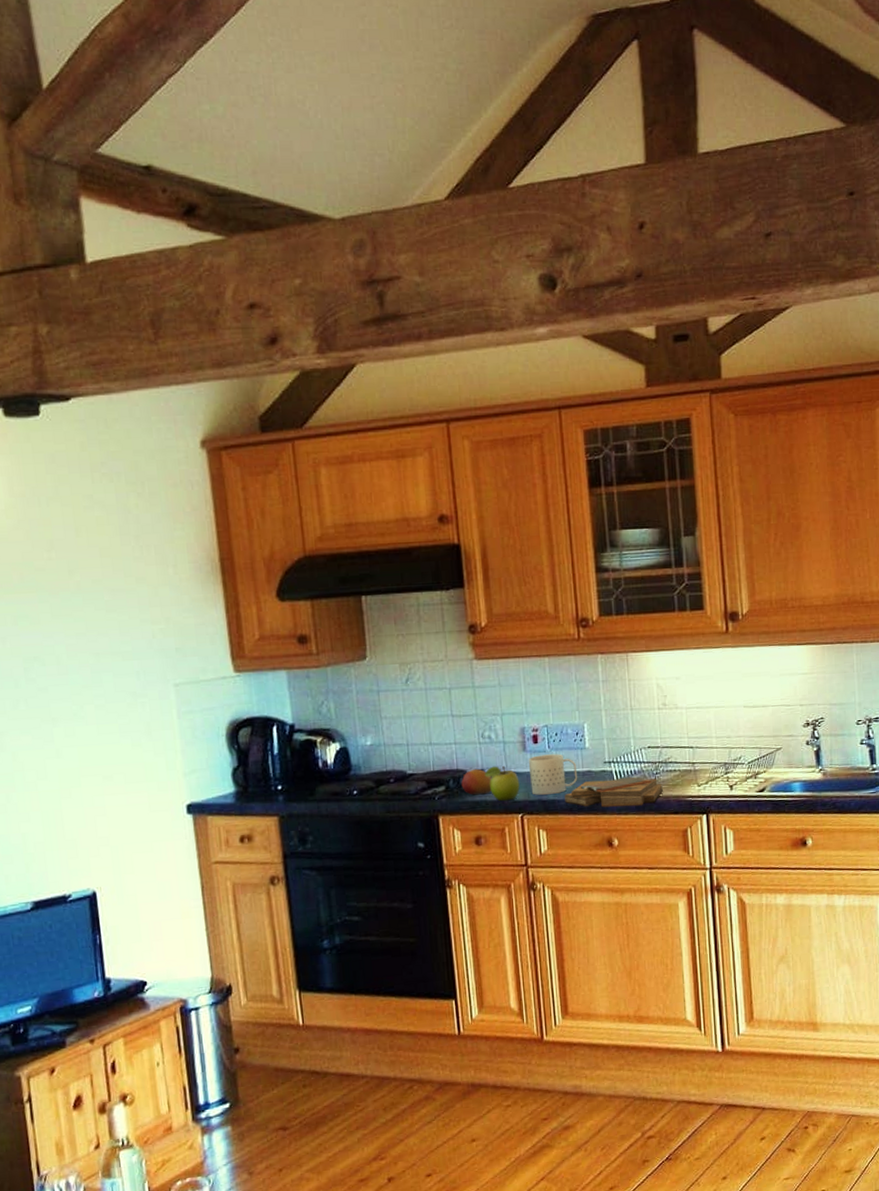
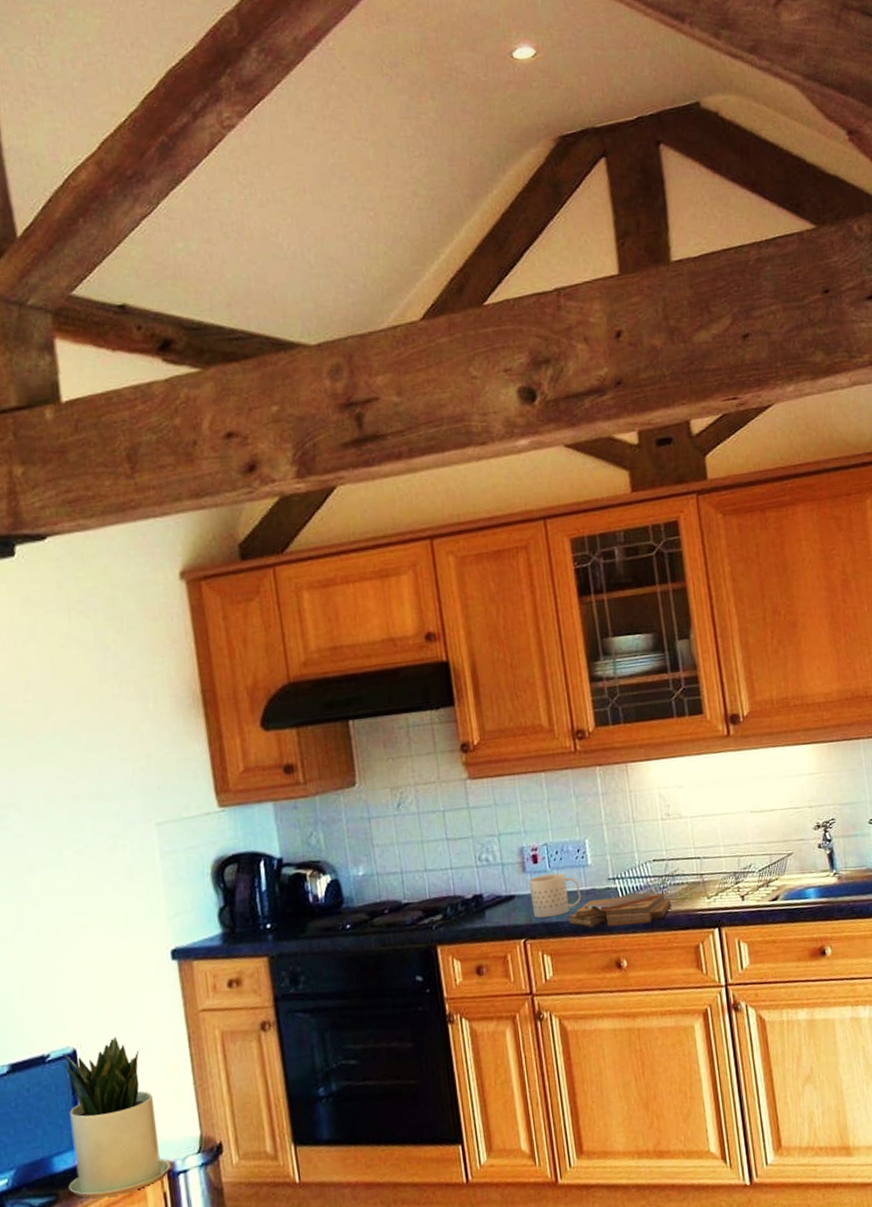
planter: none [82,881,183,1029] -> present [62,1036,171,1199]
fruit: present [461,768,492,795] -> none [459,894,492,922]
fruit: present [484,766,520,802] -> none [483,889,521,927]

